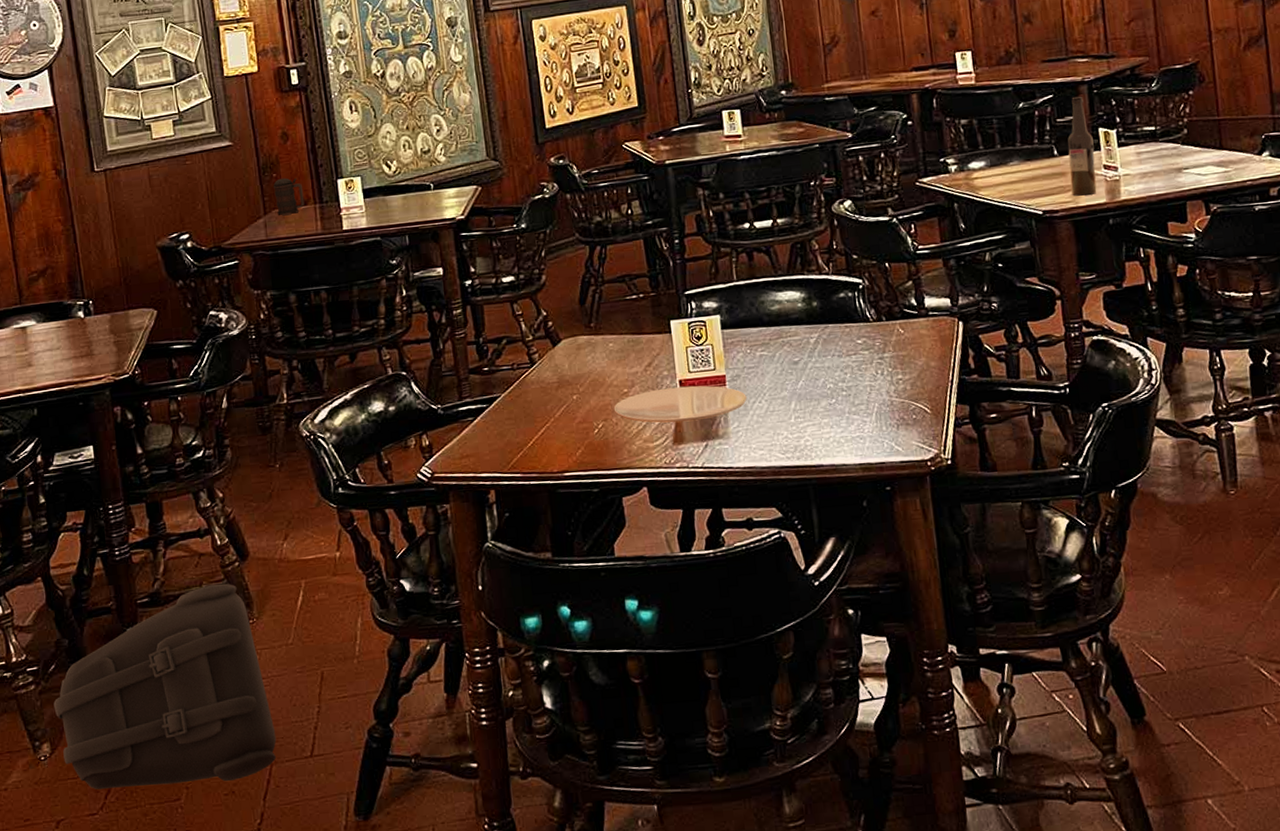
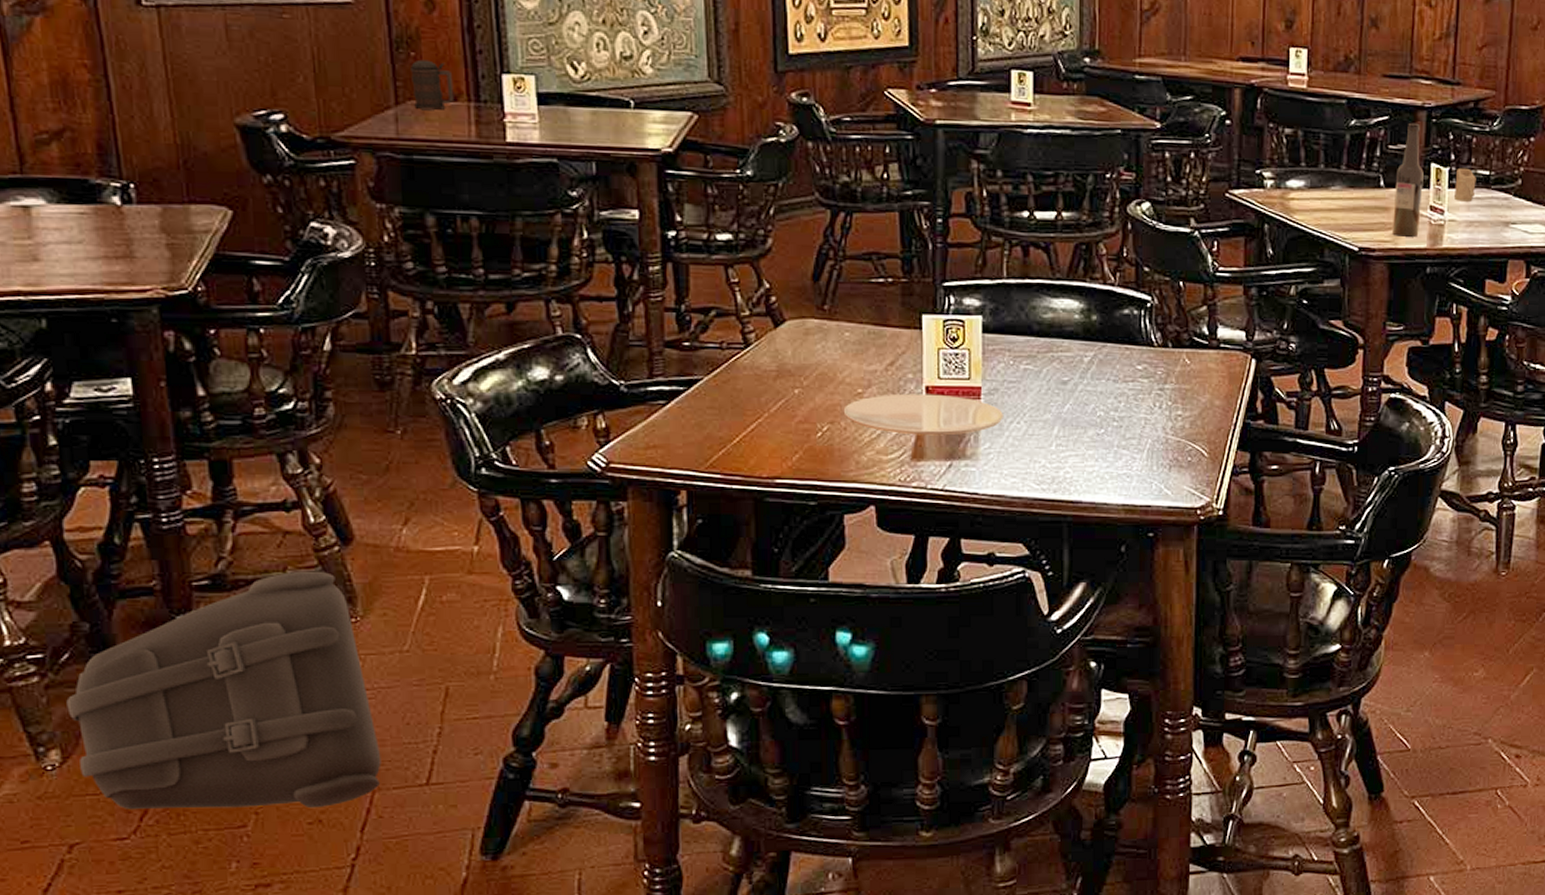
candle: none [1123,127,1144,158] -> present [1454,167,1476,203]

